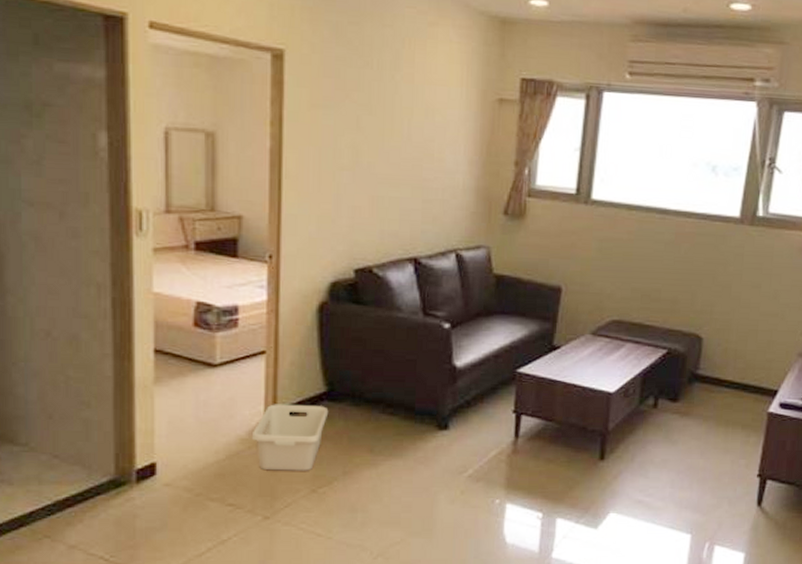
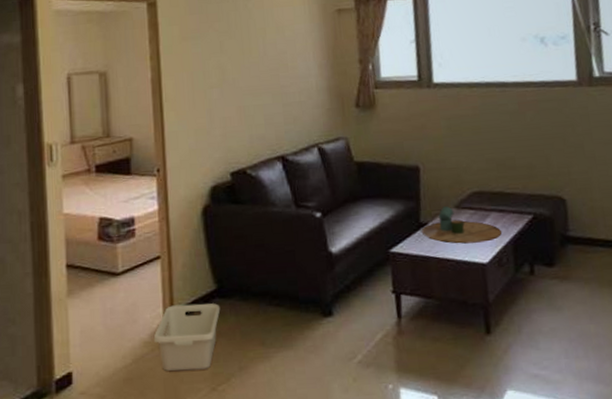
decorative tray: none [552,331,633,372] -> present [421,206,502,244]

